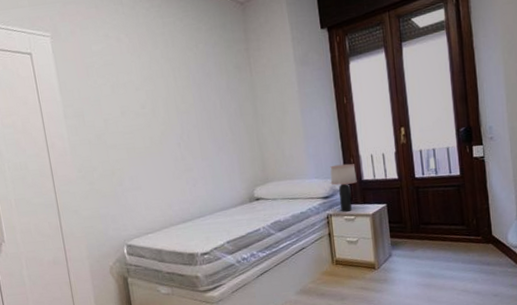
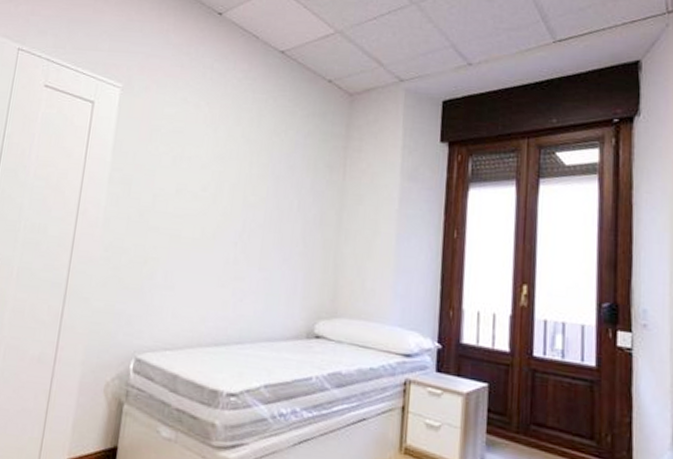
table lamp: present [330,163,357,212] -> none [417,314,455,382]

